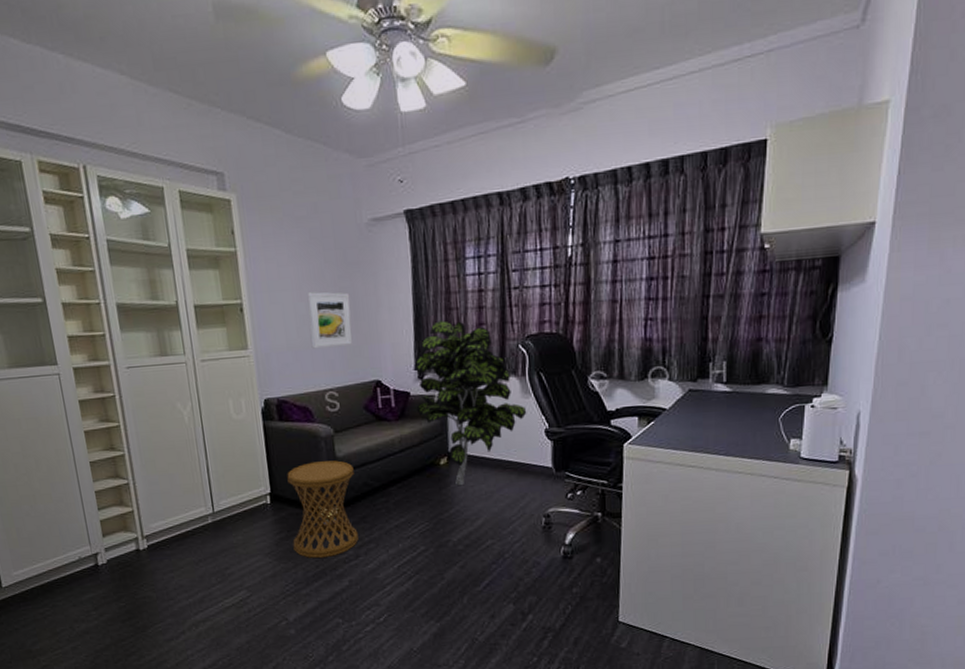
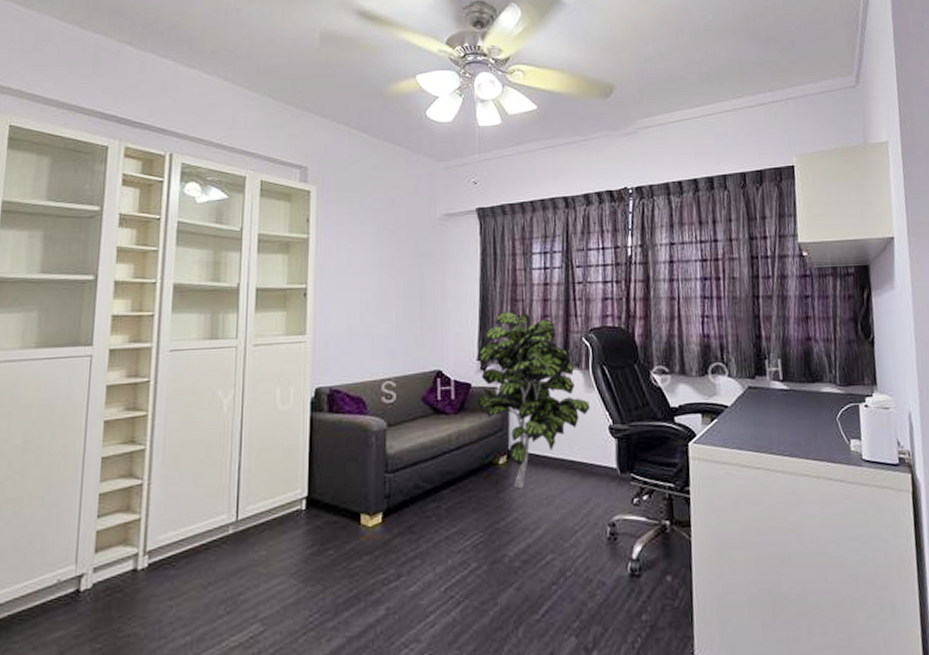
side table: present [287,460,359,559] -> none [325,458,405,580]
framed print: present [307,292,353,349] -> none [373,279,418,336]

